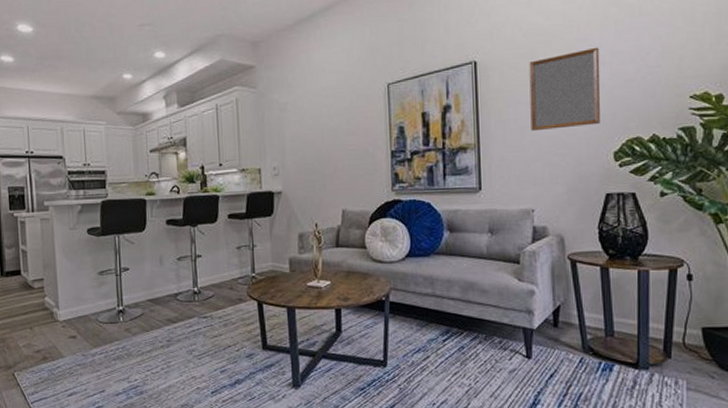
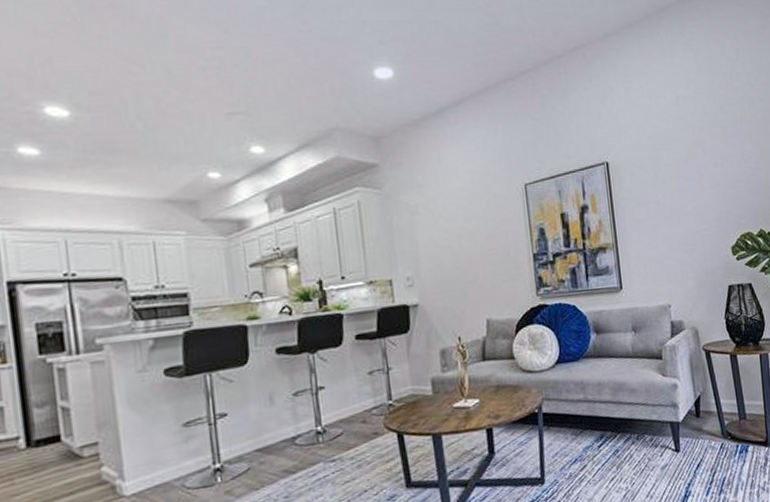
home mirror: present [529,47,601,132] -> none [655,150,718,230]

